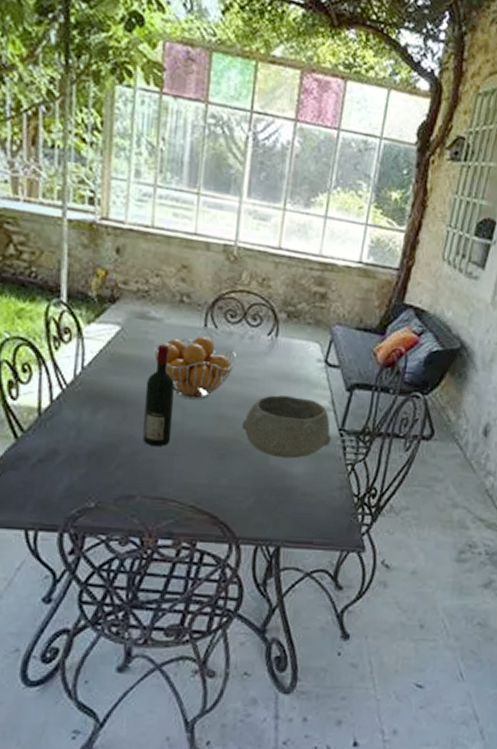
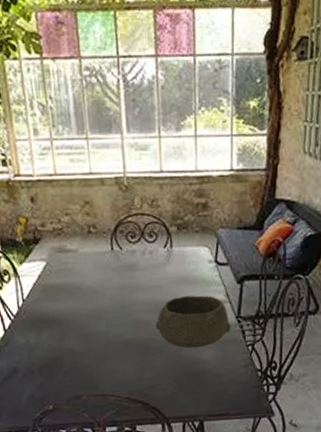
wine bottle: present [142,344,175,447] -> none [74,270,102,355]
fruit basket: present [154,336,236,400] -> none [75,257,142,312]

